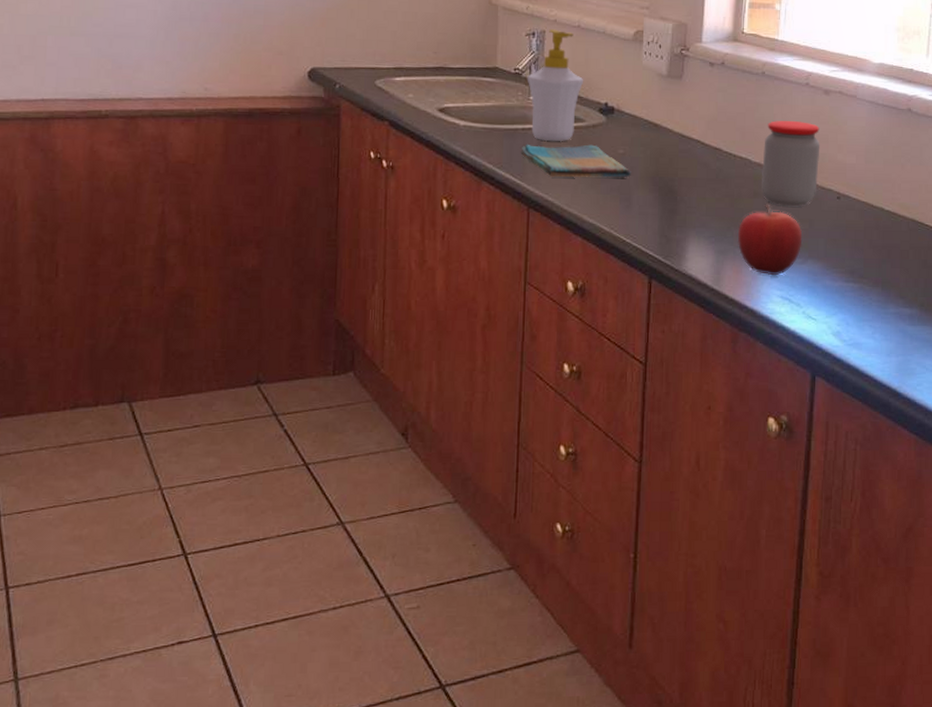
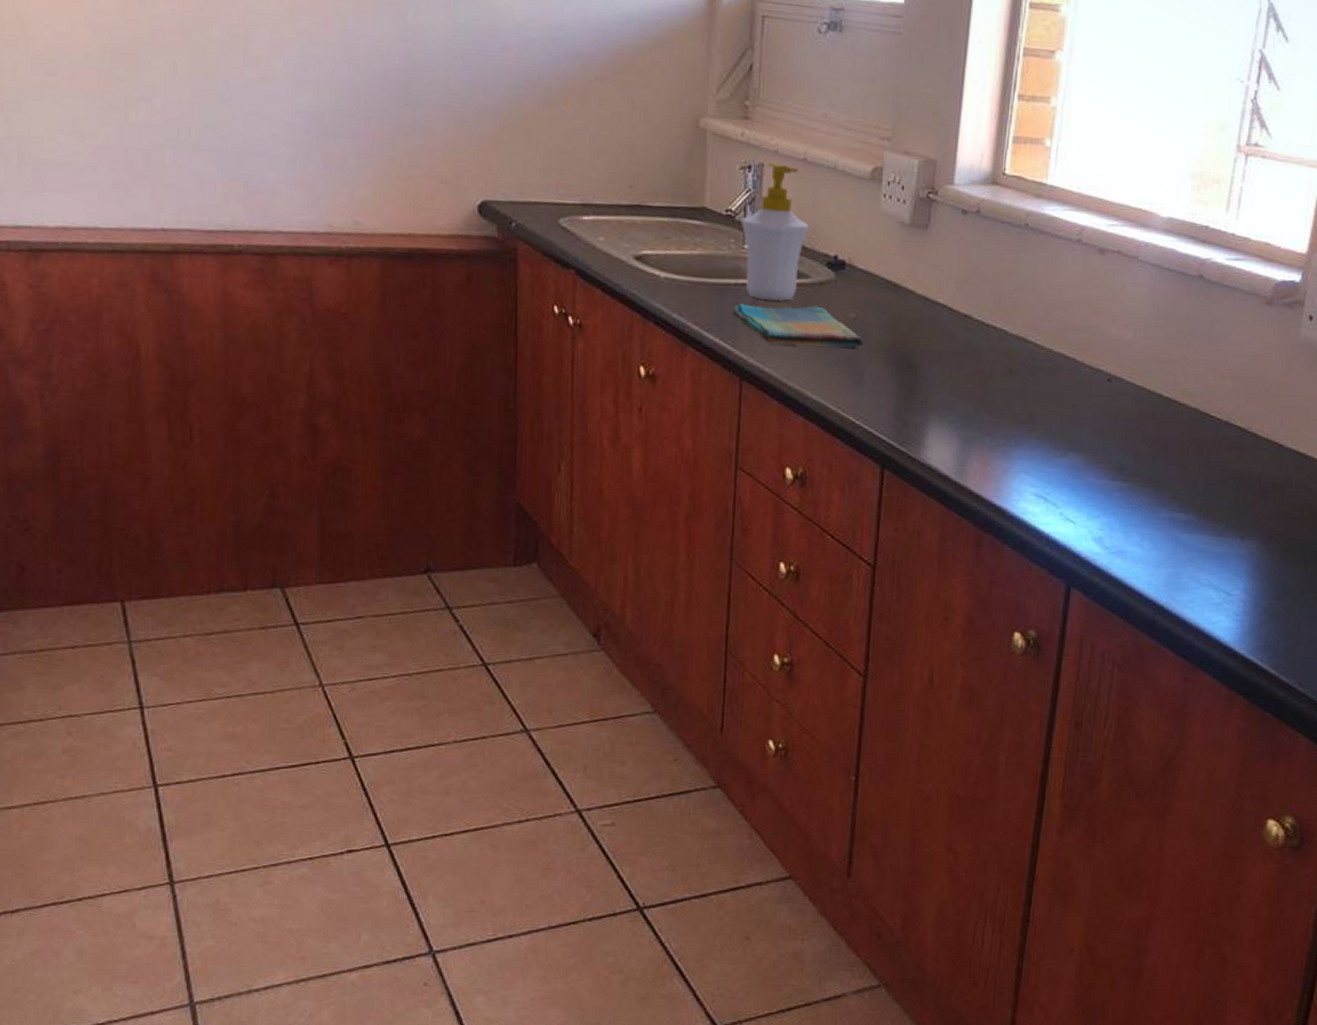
fruit: present [737,204,803,276] -> none [986,384,1064,470]
jar: present [762,121,820,207] -> none [1018,284,1091,389]

